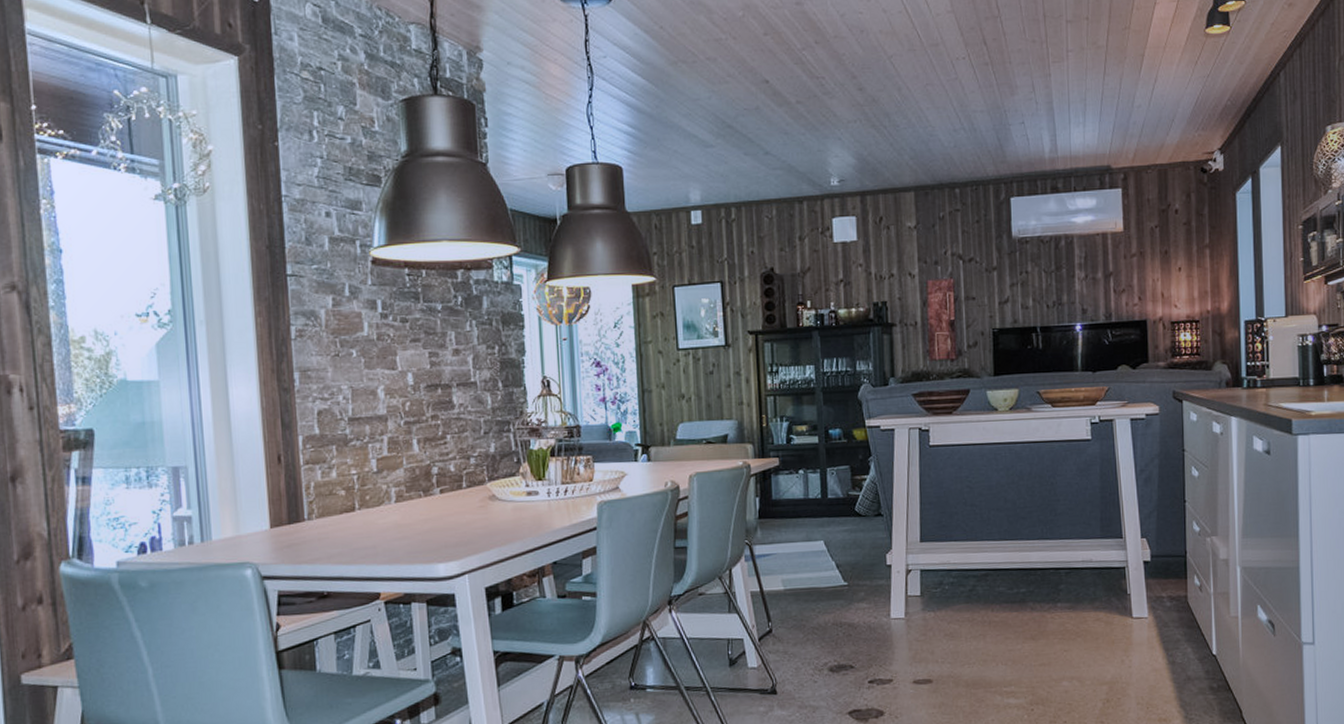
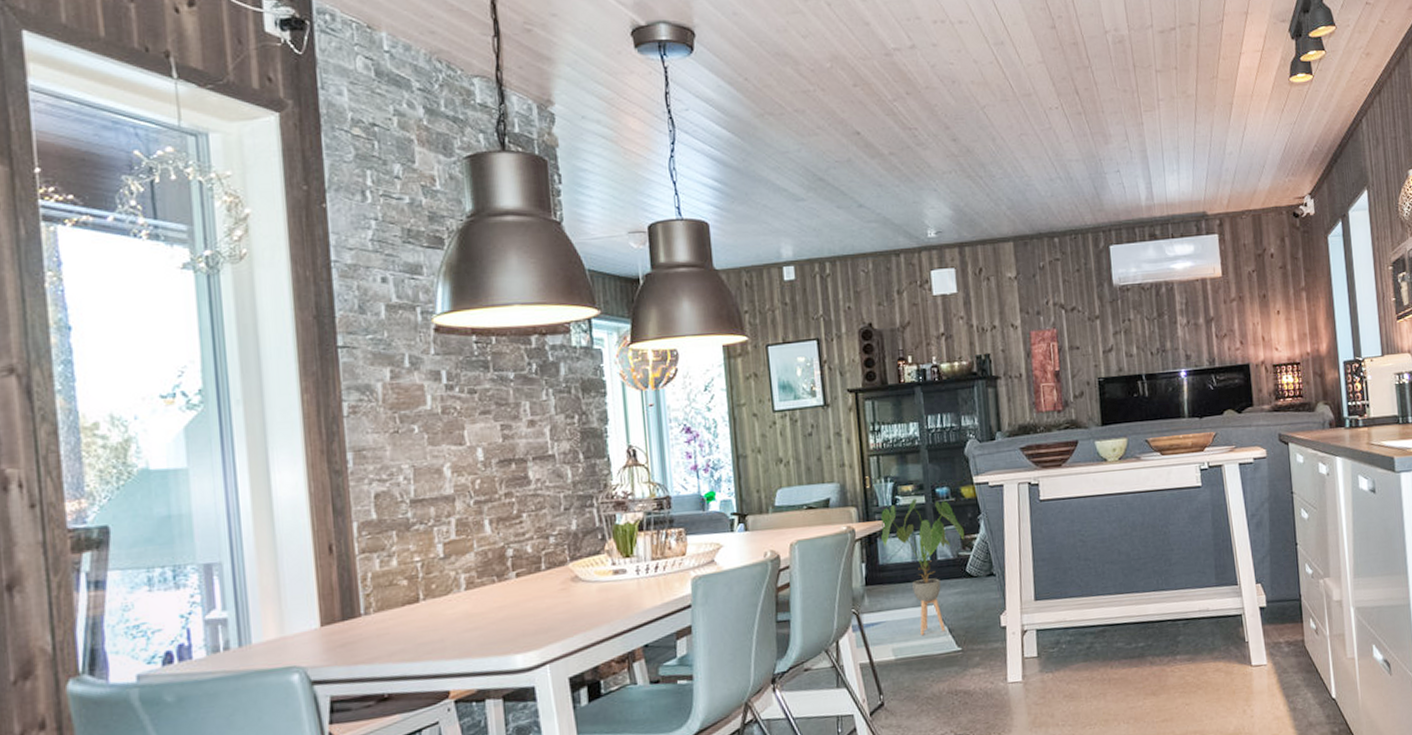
house plant: none [775,438,855,568] -> present [881,498,964,635]

